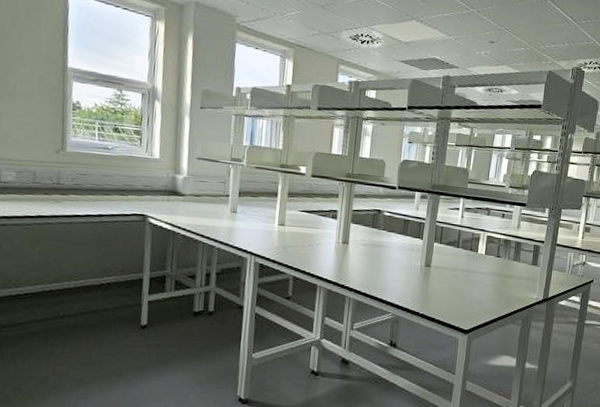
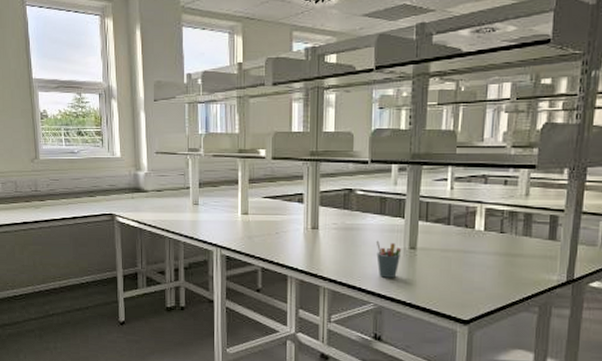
pen holder: none [397,257,419,291] -> present [376,240,402,278]

